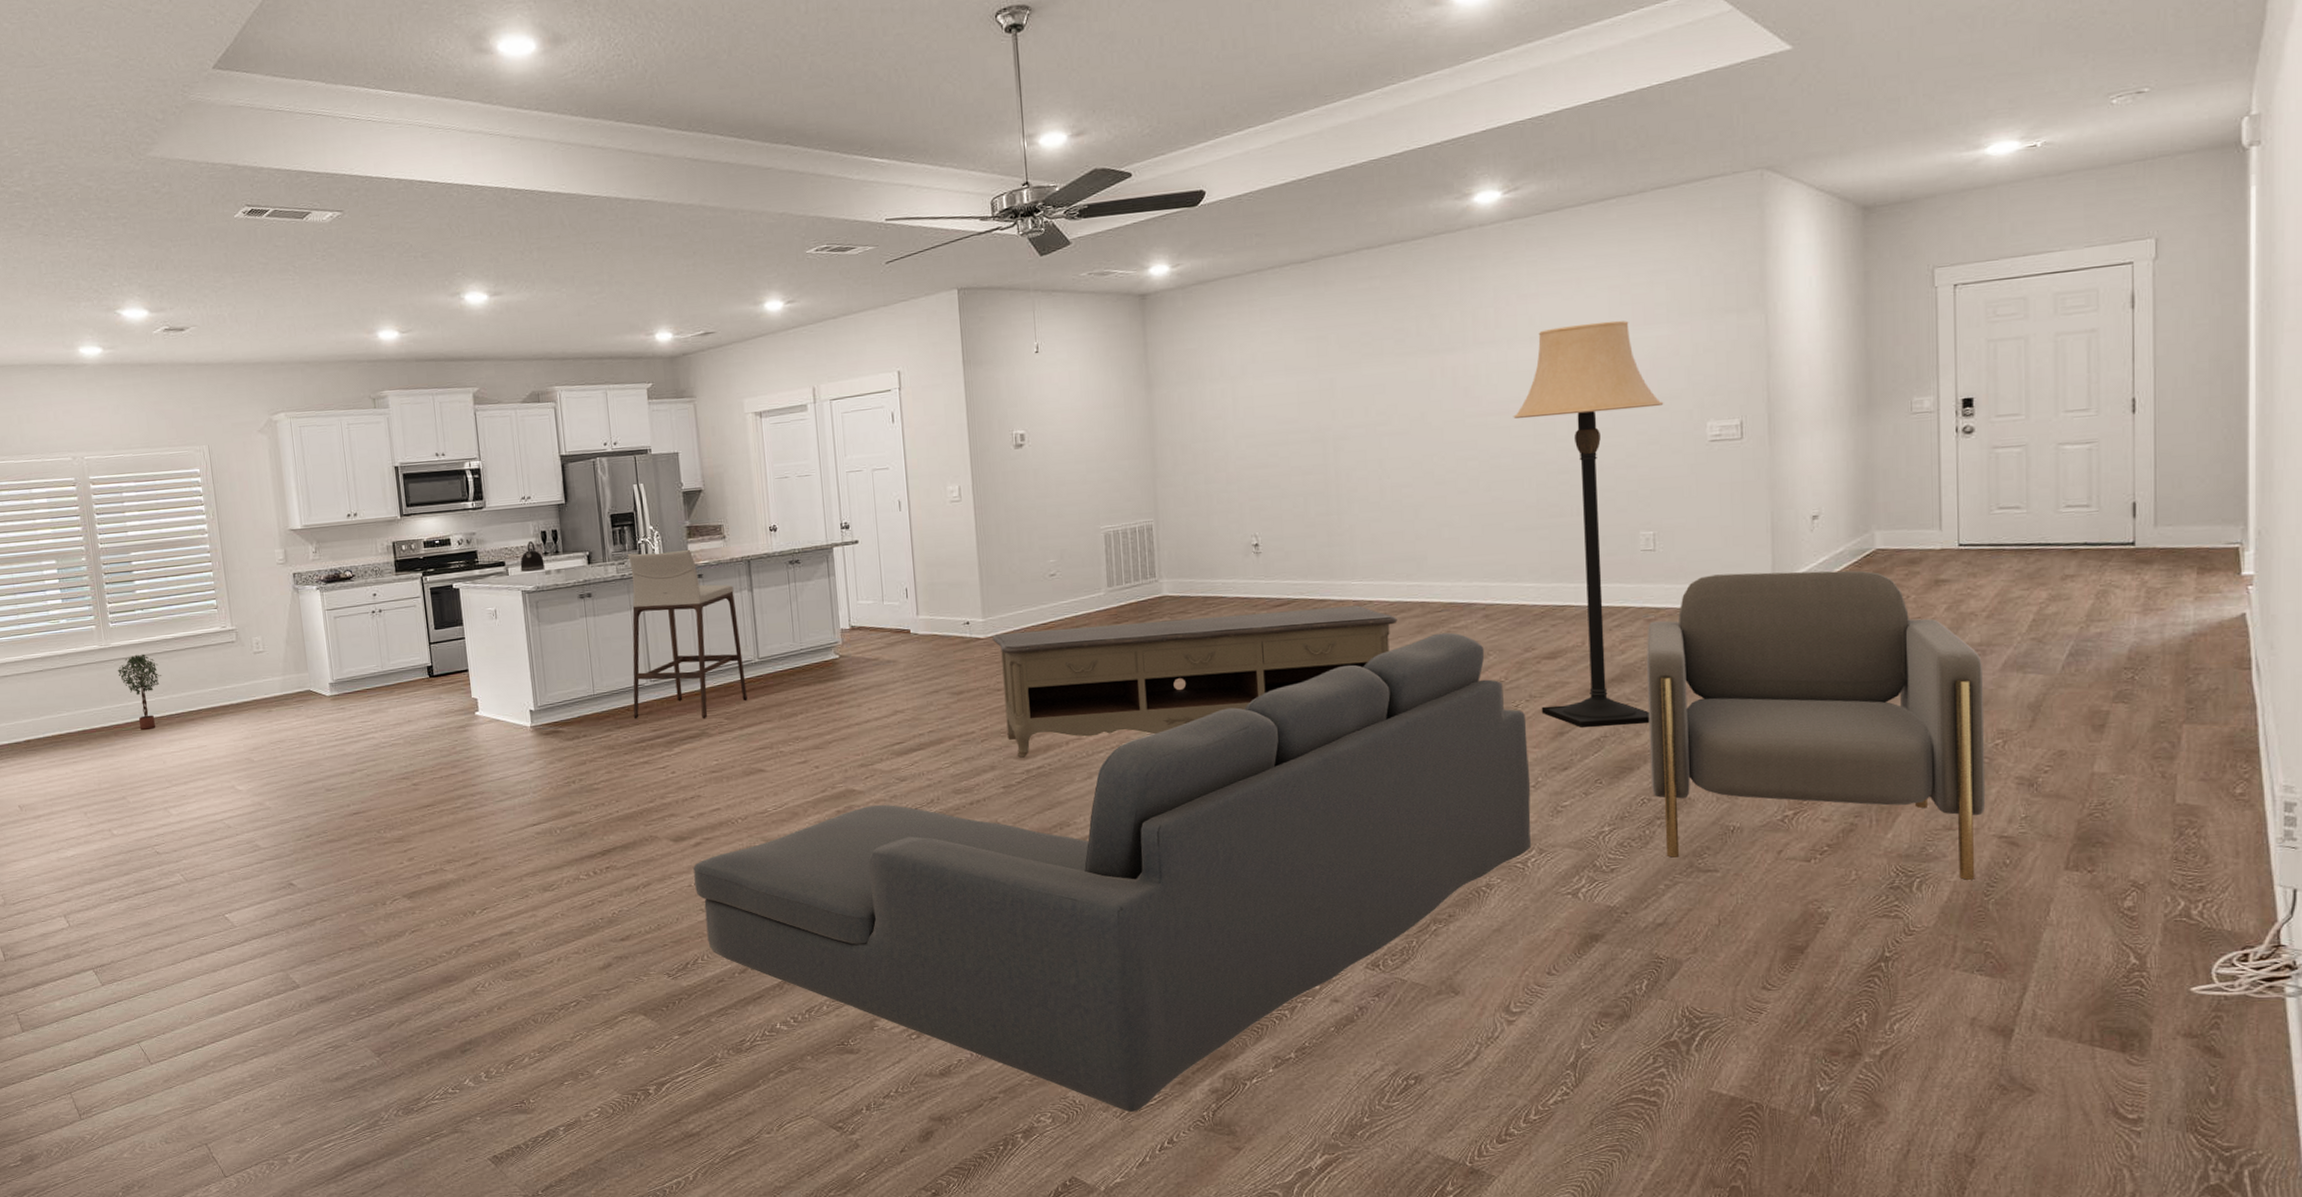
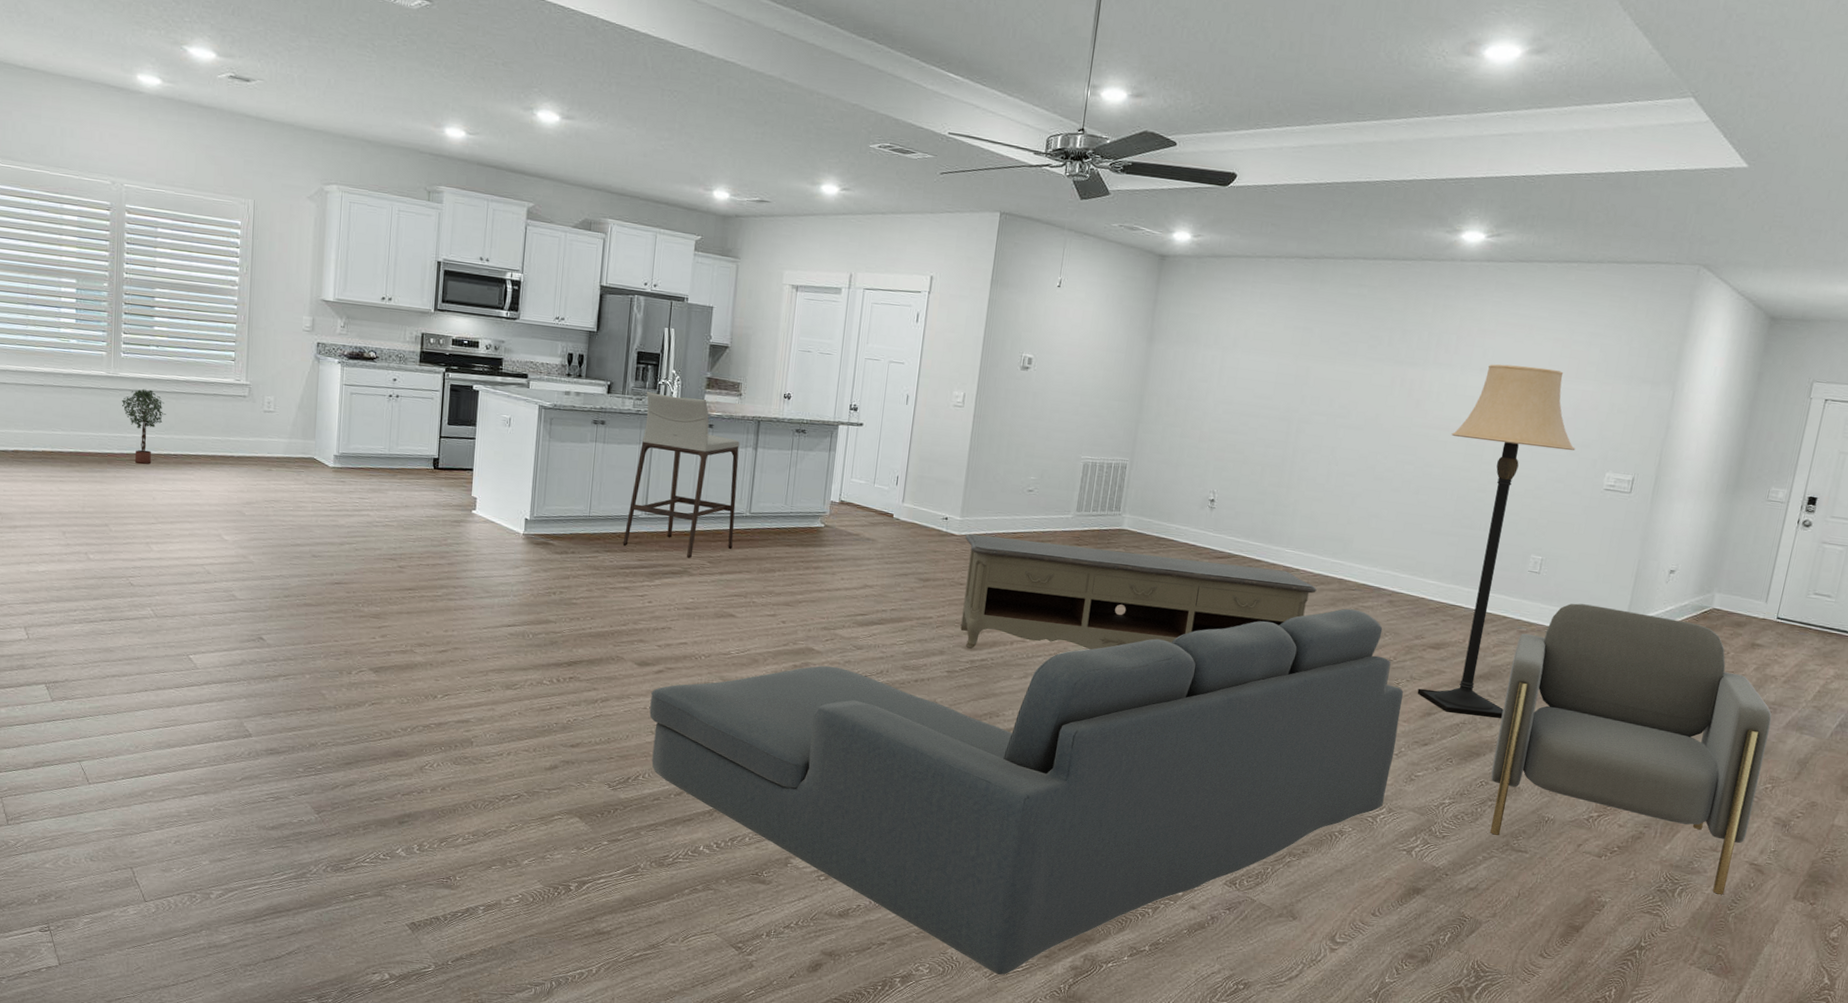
kettle: present [520,540,545,572] -> none [542,359,566,390]

